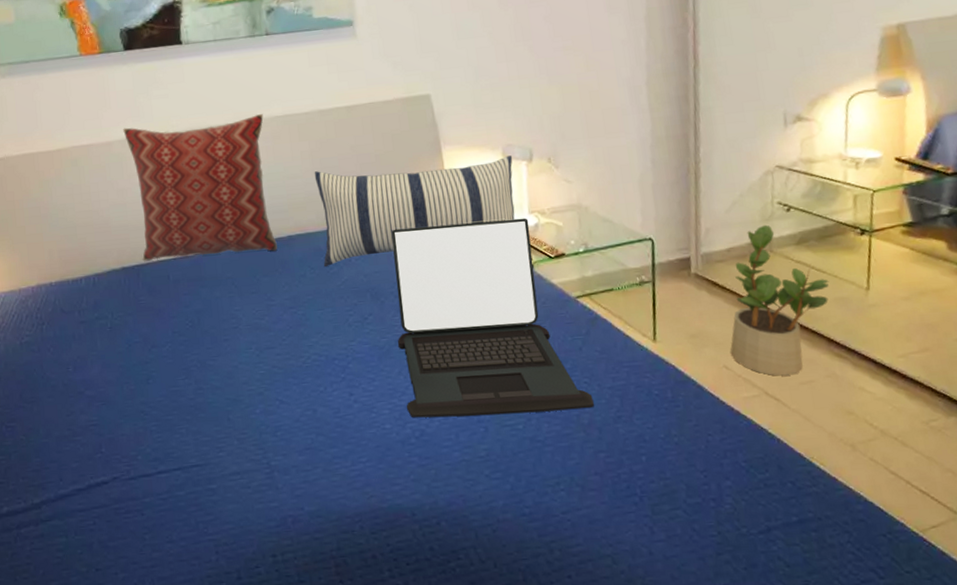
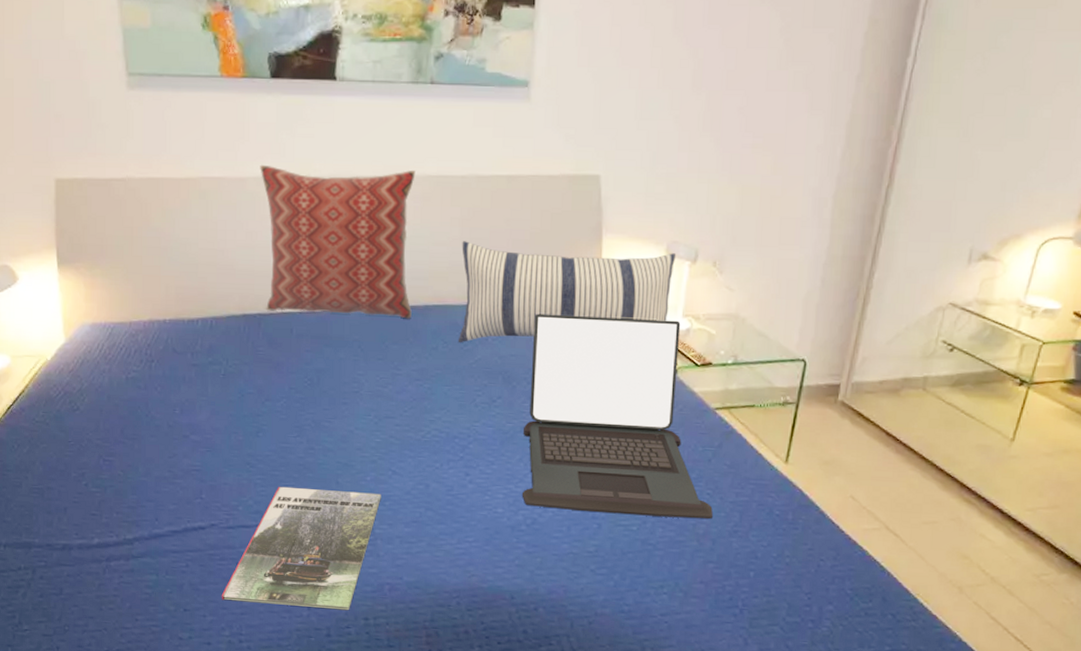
magazine: none [130,425,273,555] -> present [221,486,381,611]
potted plant: present [730,224,829,376] -> none [860,362,976,514]

